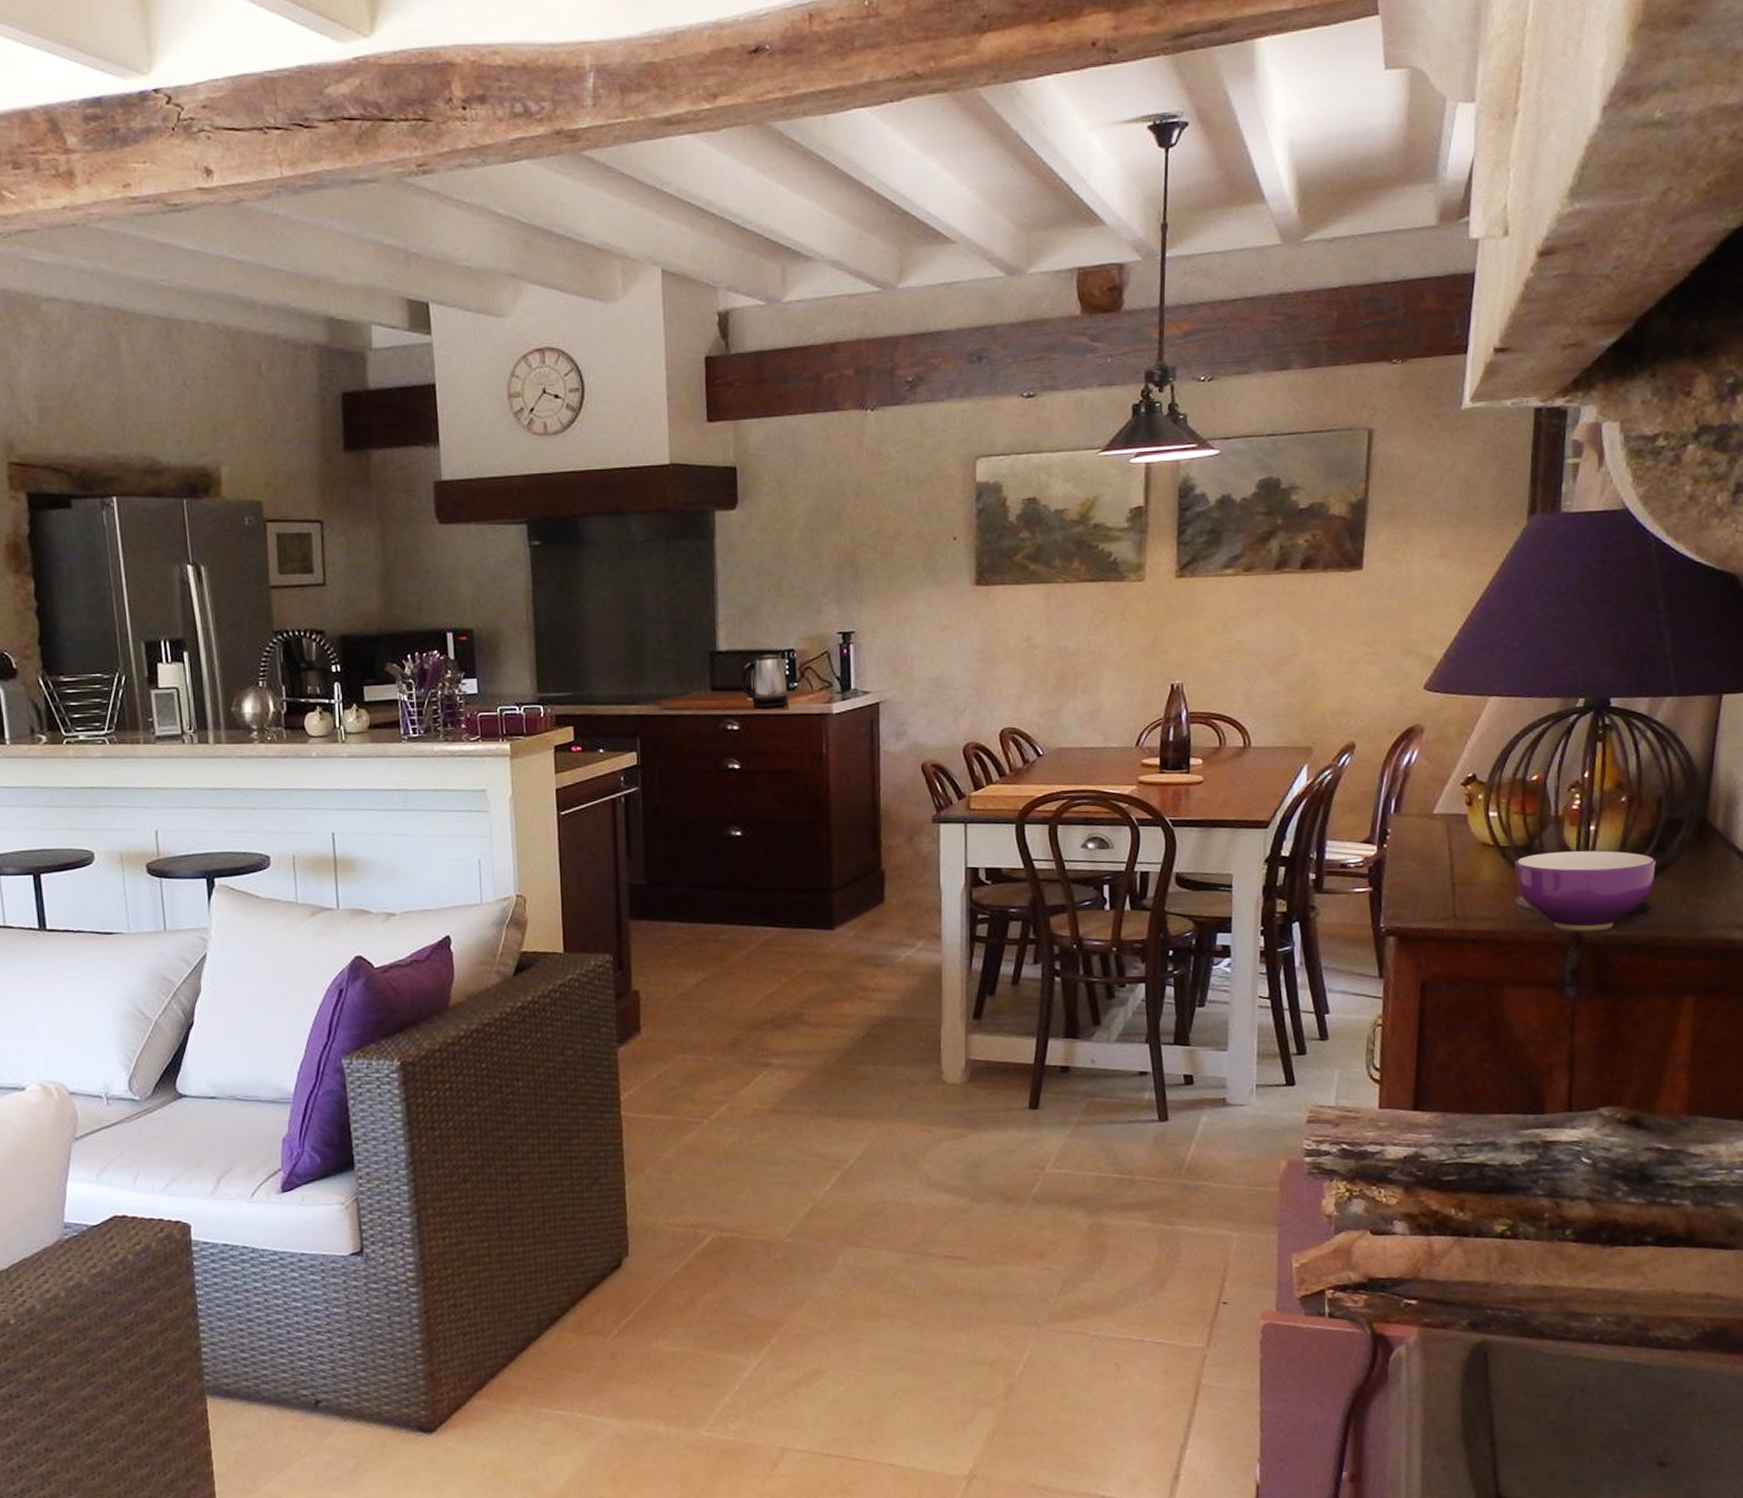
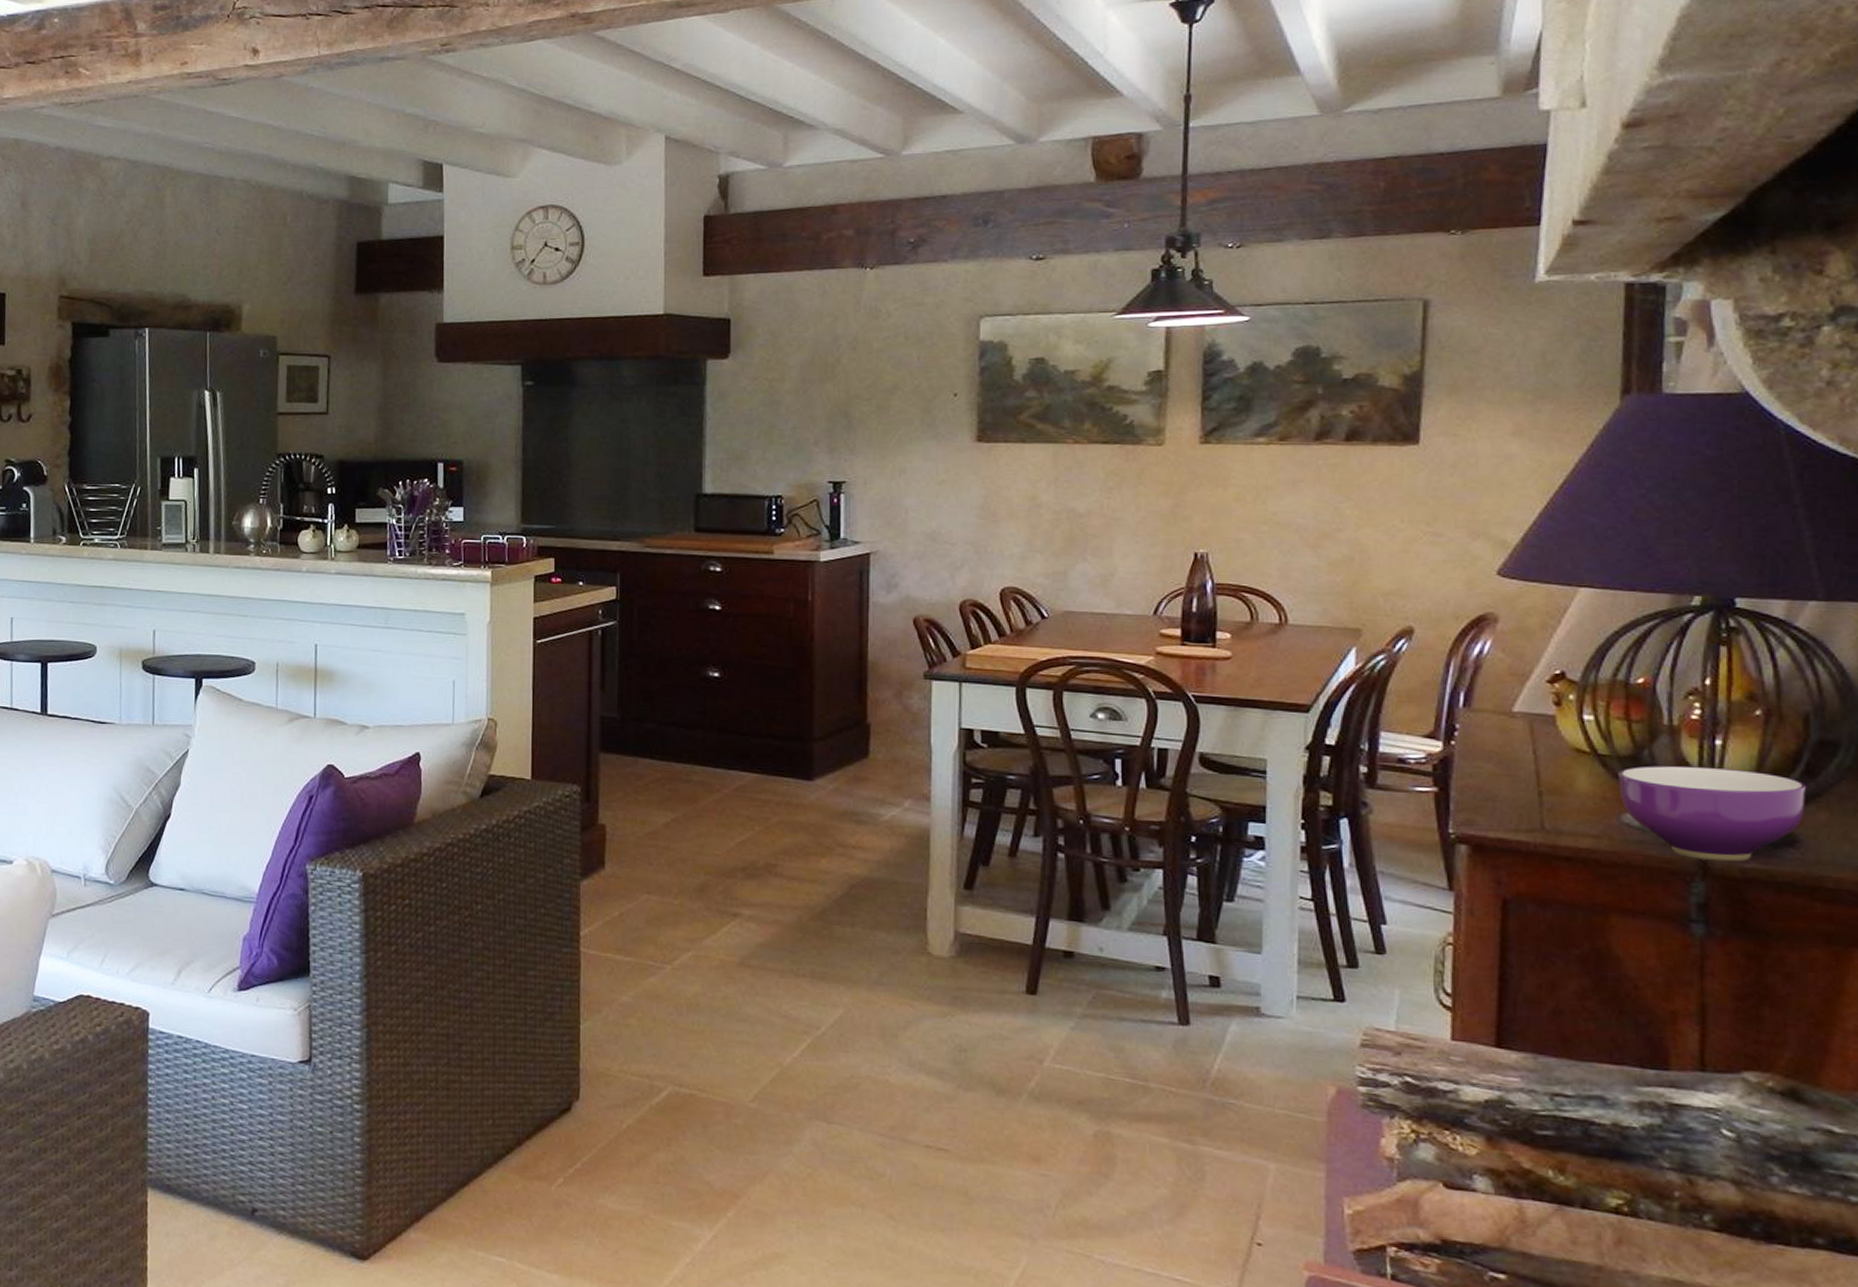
kettle: present [739,654,789,708] -> none [724,499,775,552]

